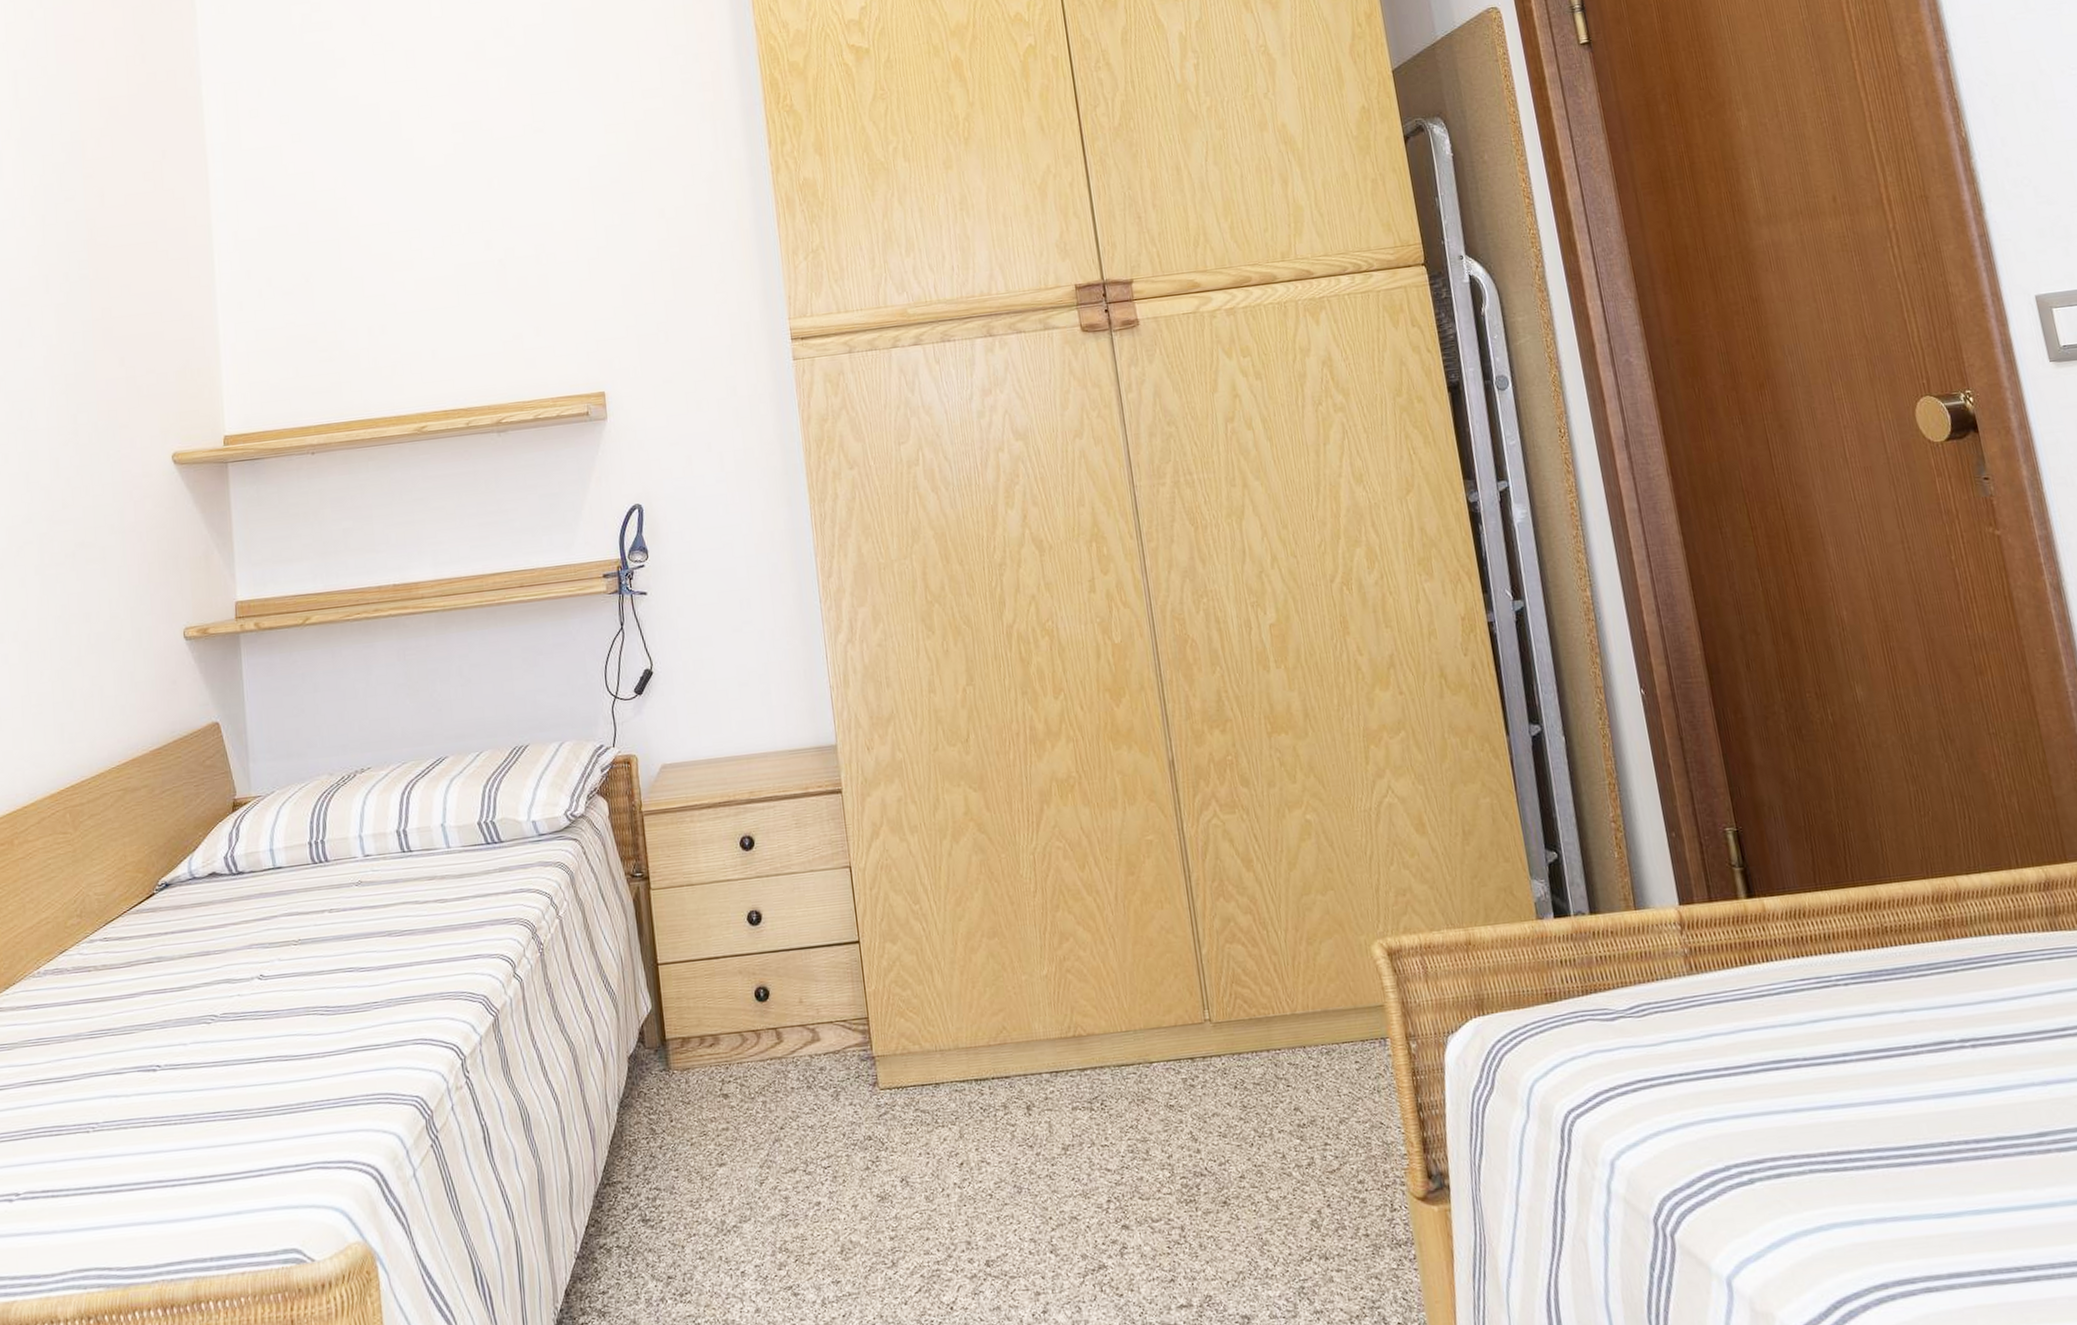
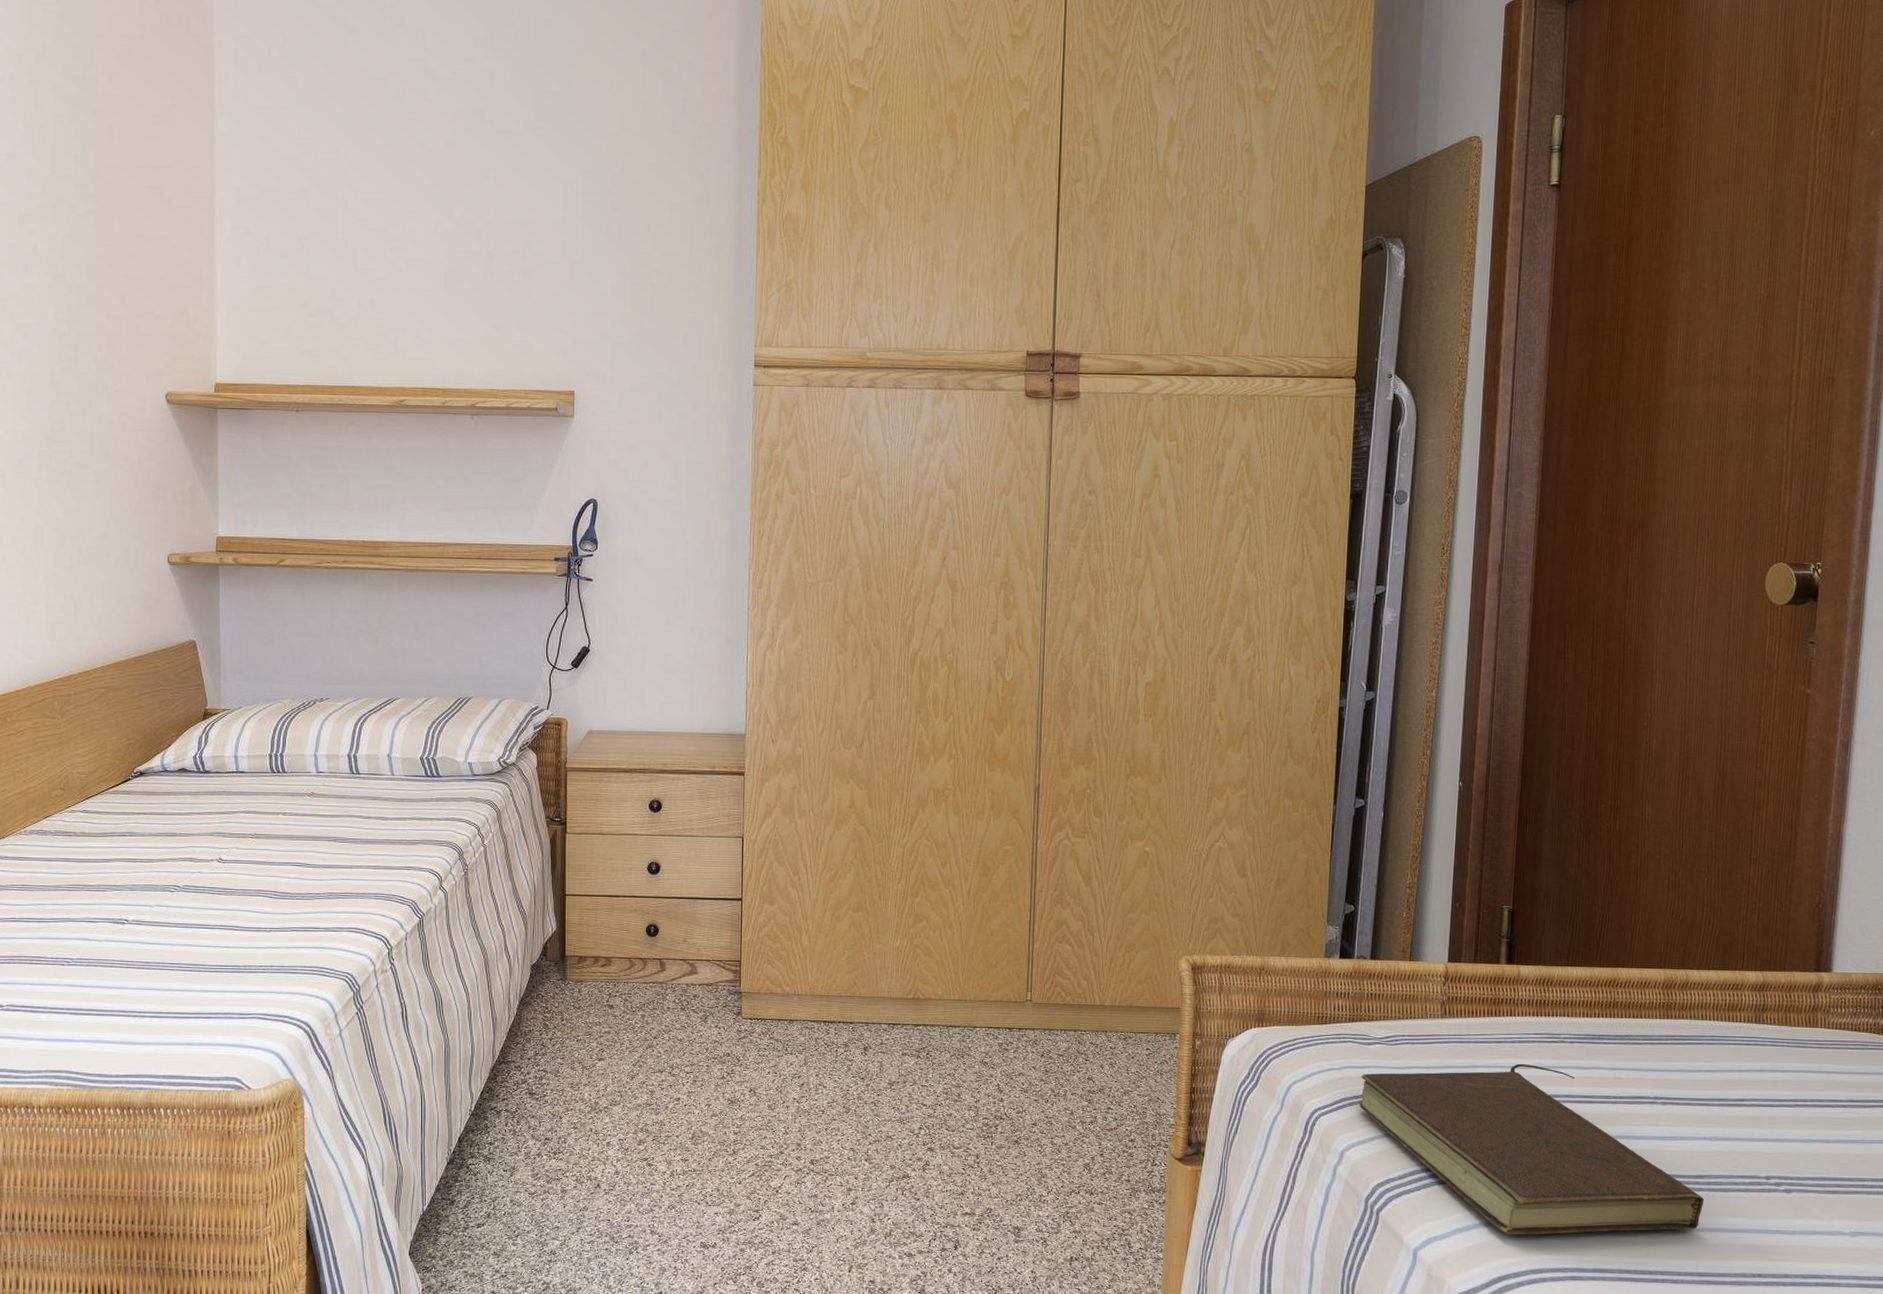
book: none [1612,1018,2059,1244] -> present [1358,1063,1705,1235]

